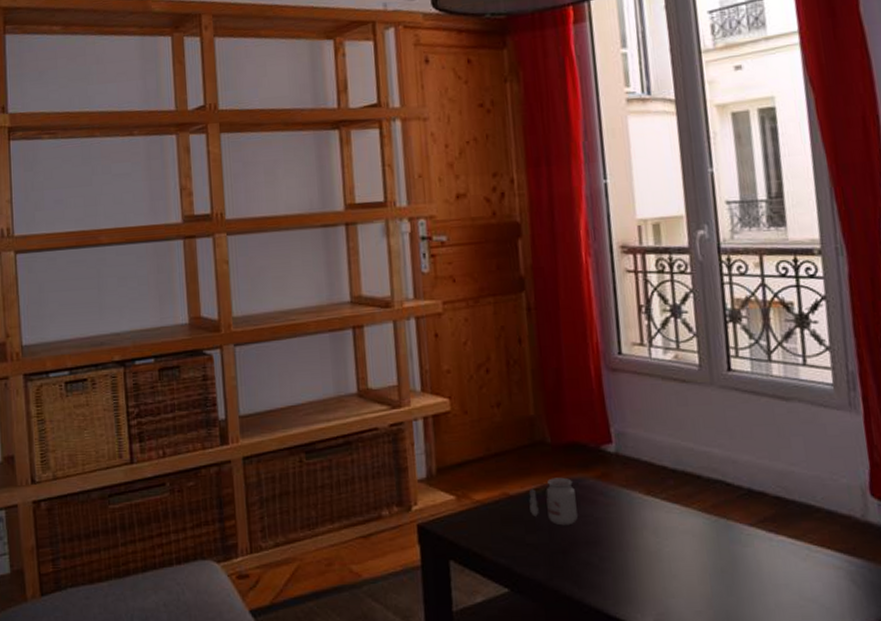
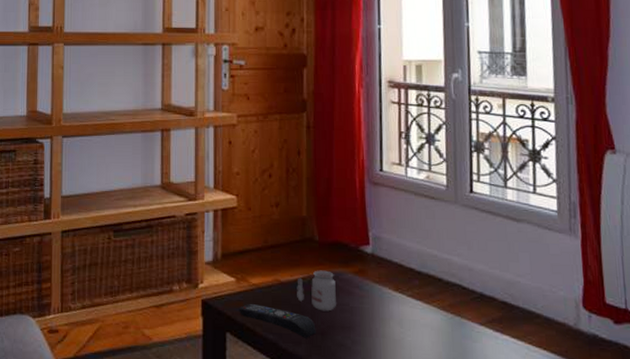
remote control: none [462,523,556,559] -> present [238,303,316,338]

